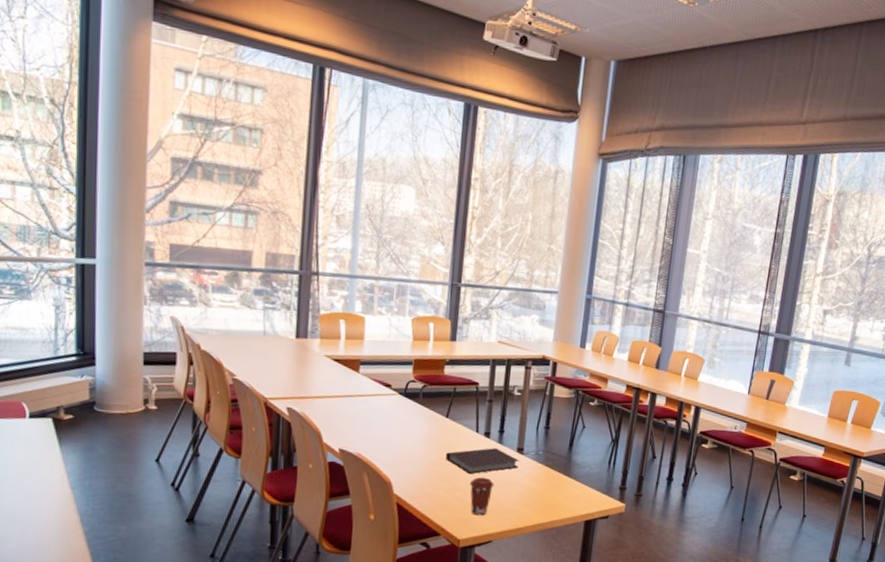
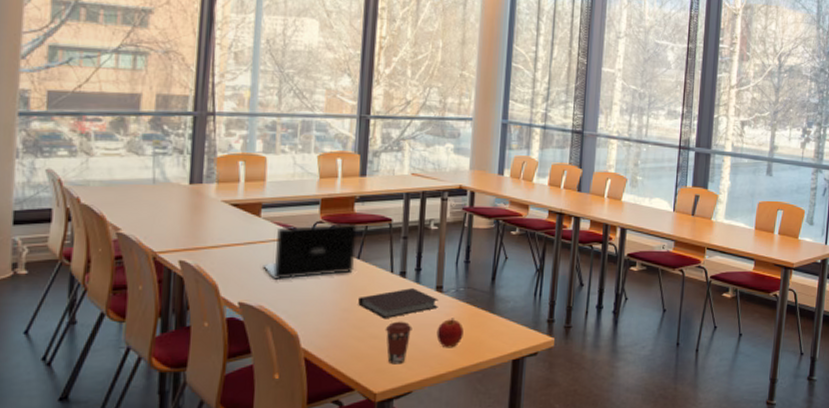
laptop: none [361,383,447,432] -> present [263,224,357,279]
apple: none [516,478,541,505] -> present [436,318,464,348]

